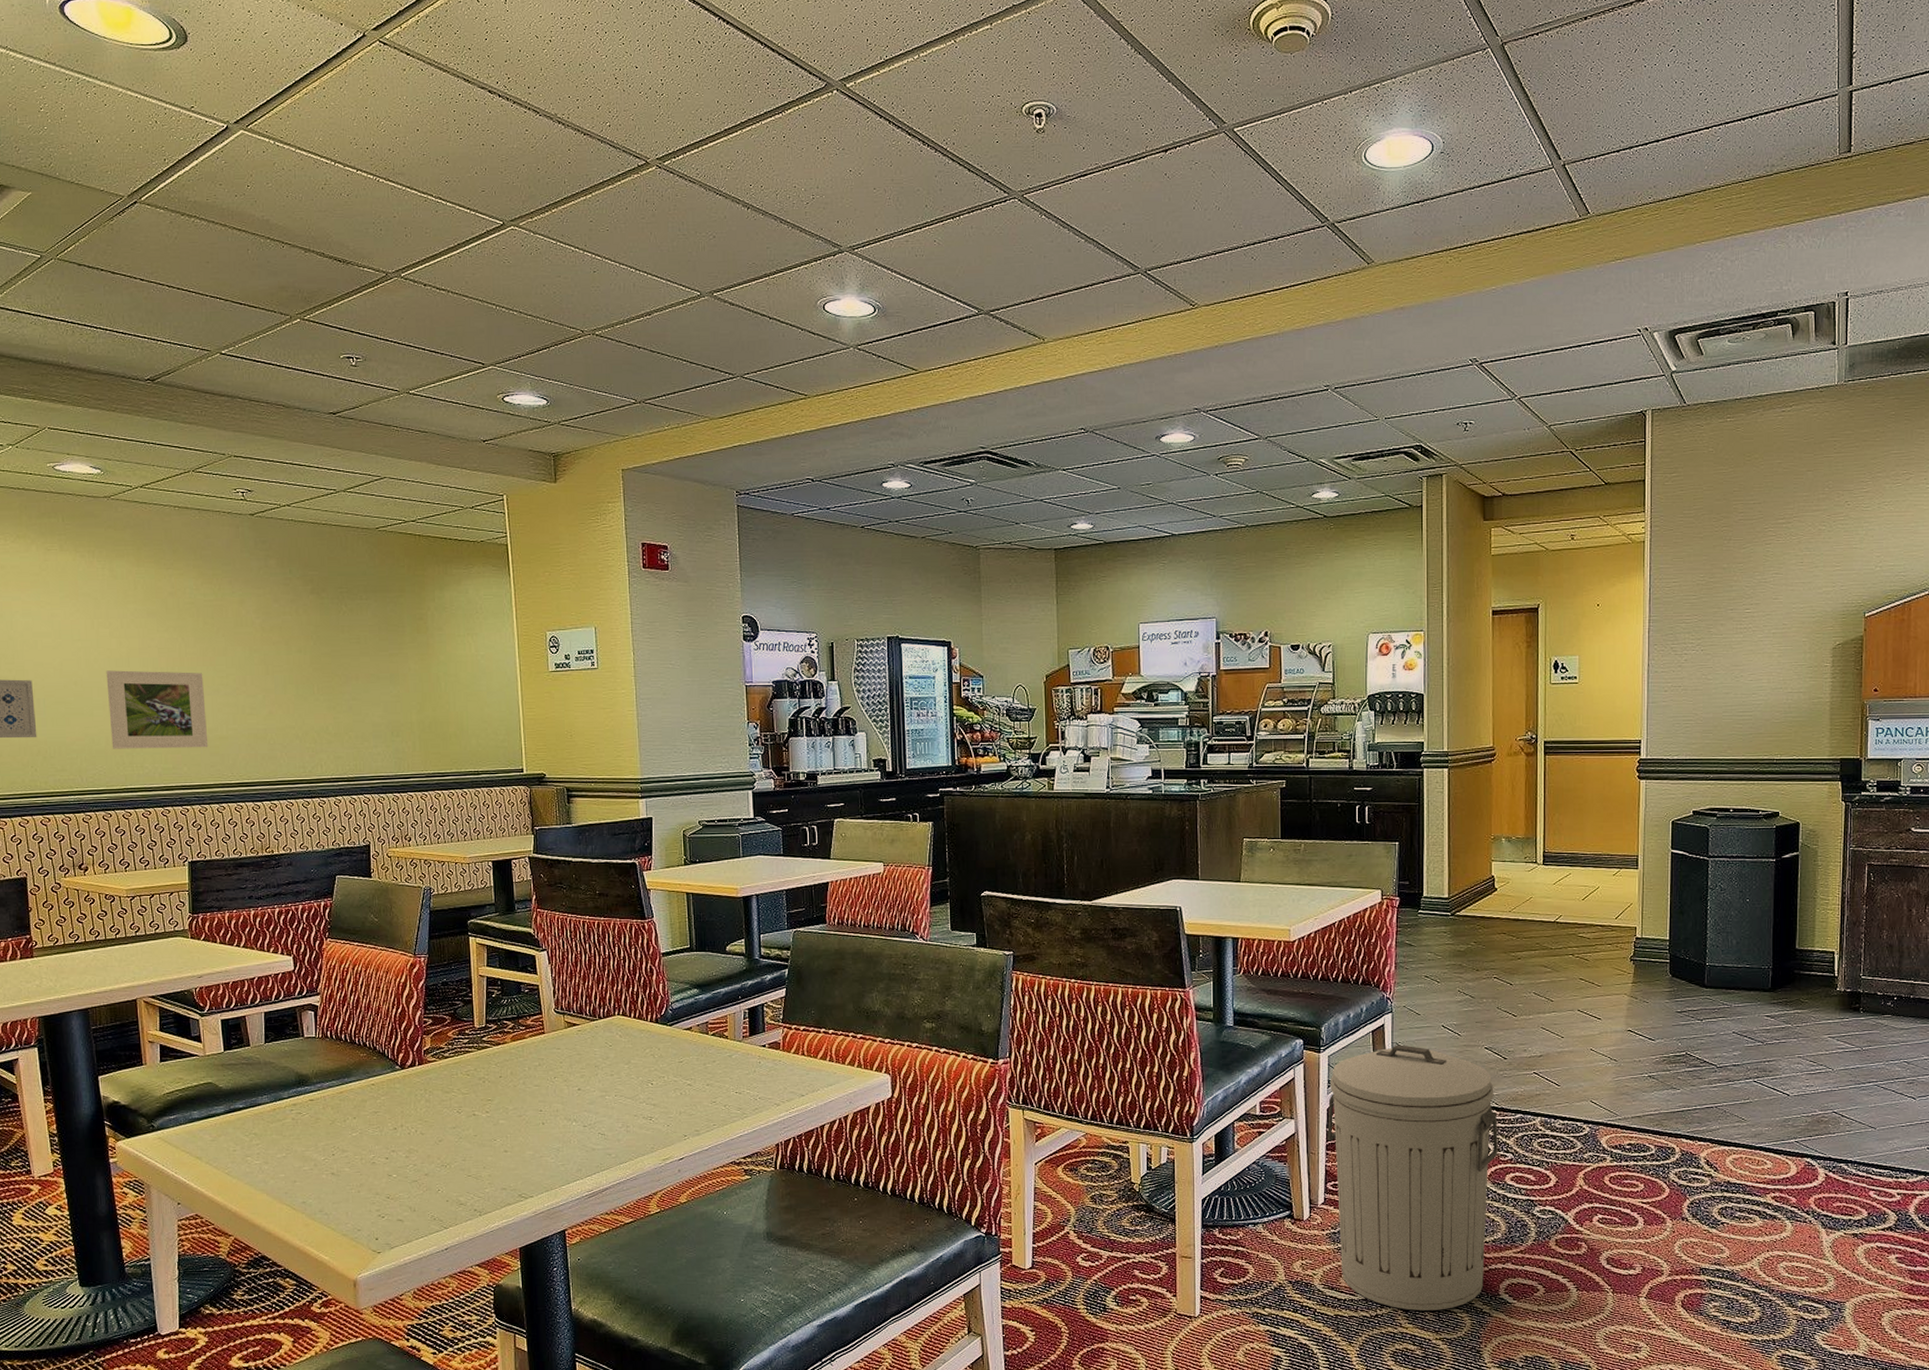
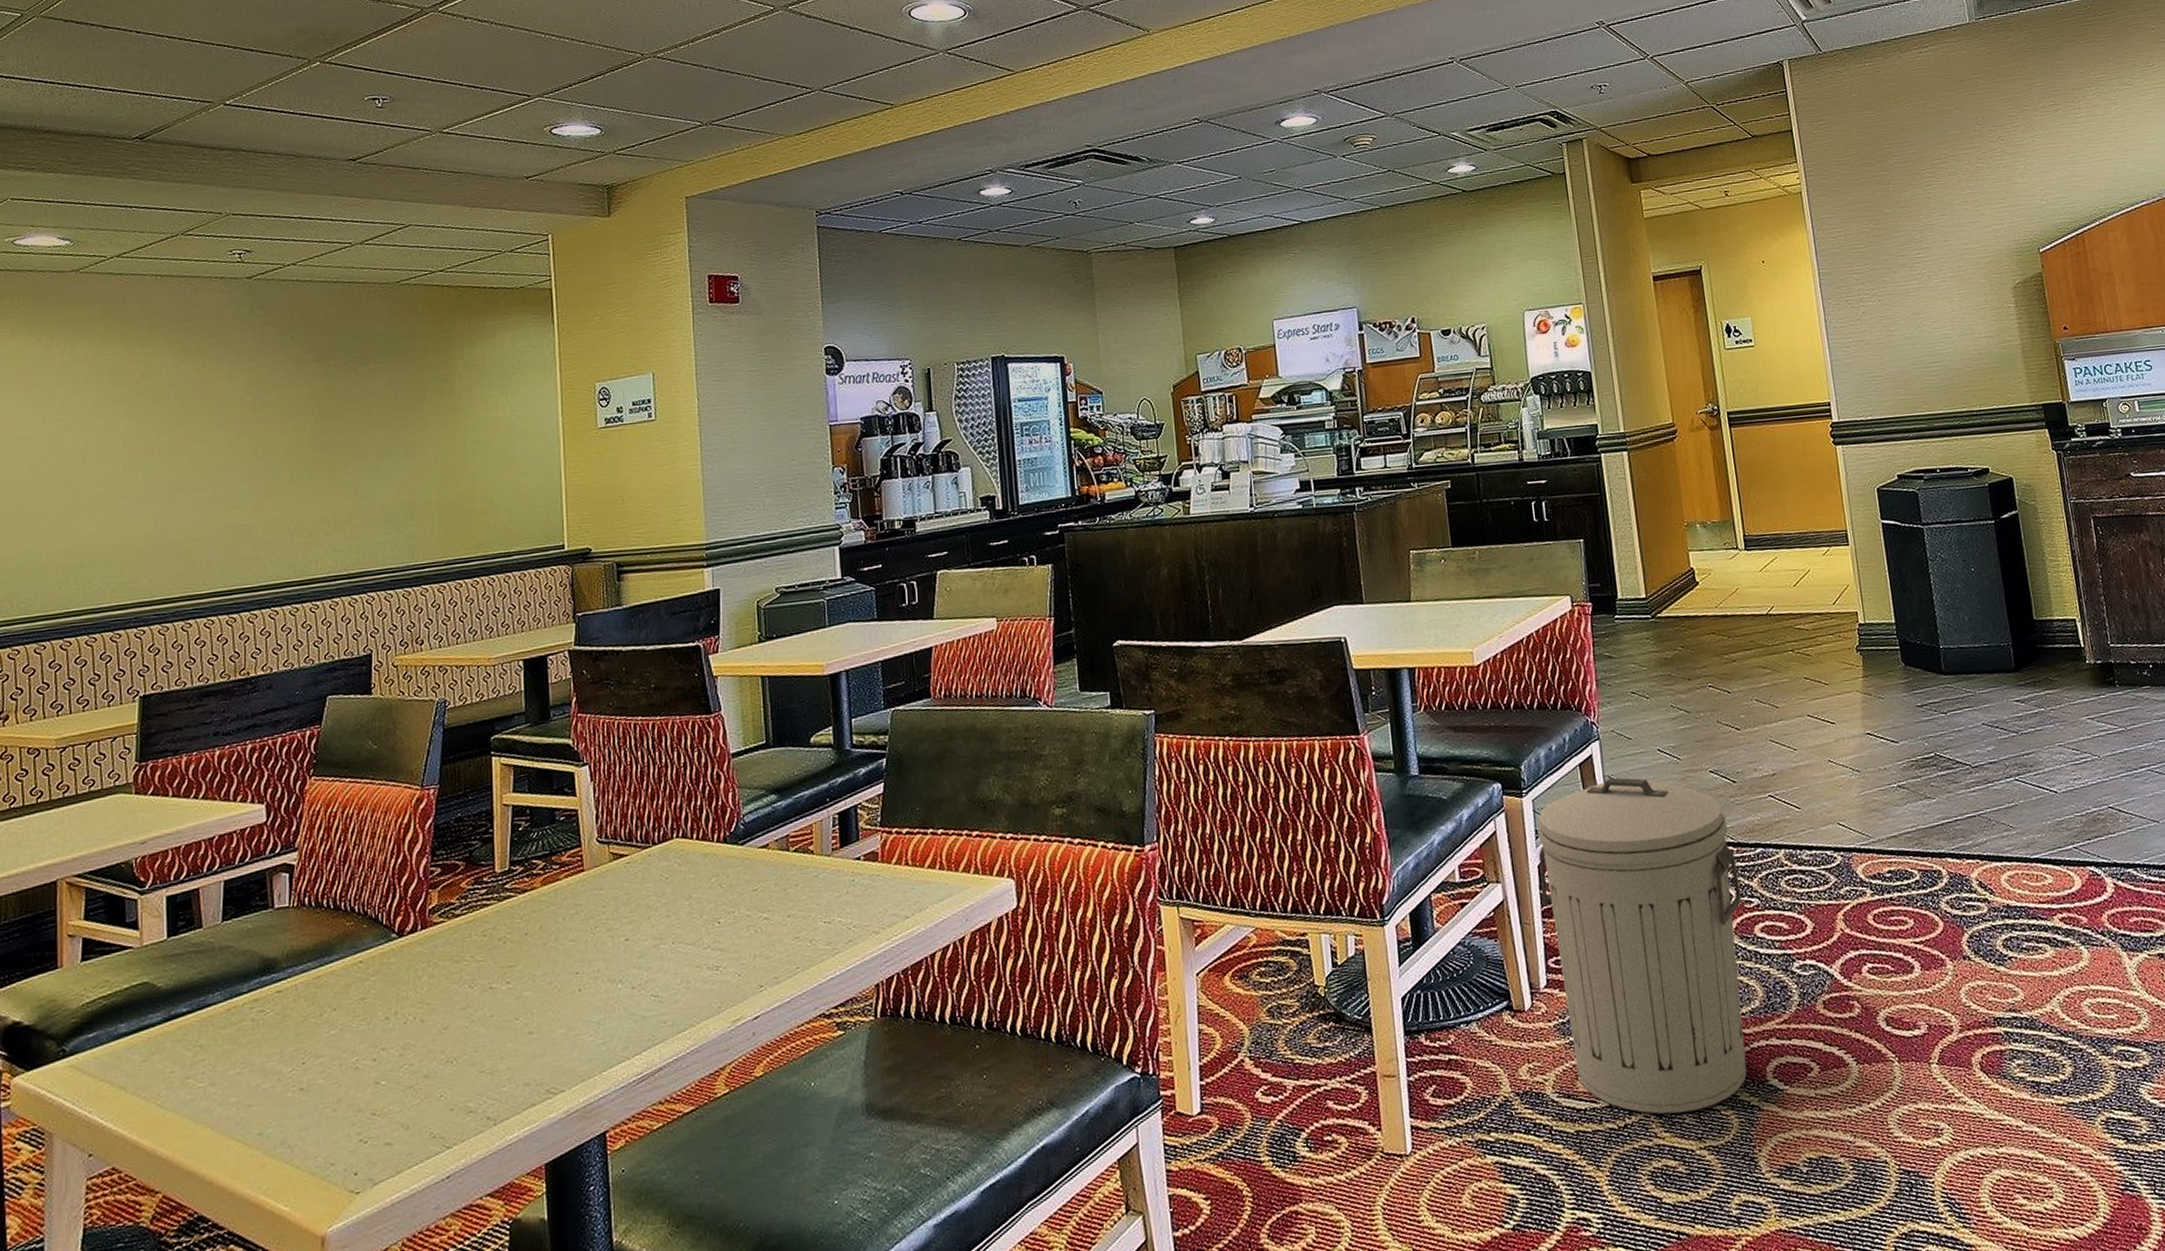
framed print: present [106,670,209,749] -> none [54,464,177,566]

